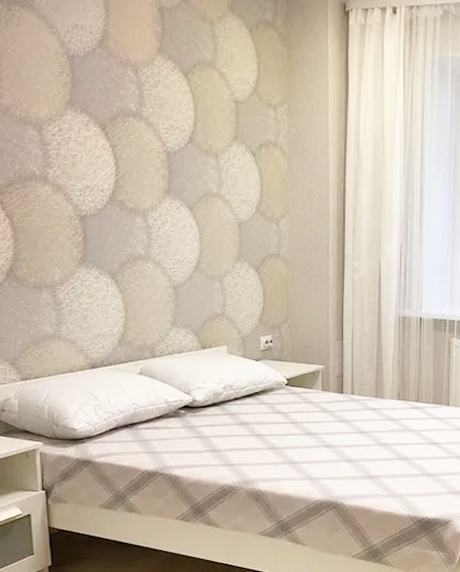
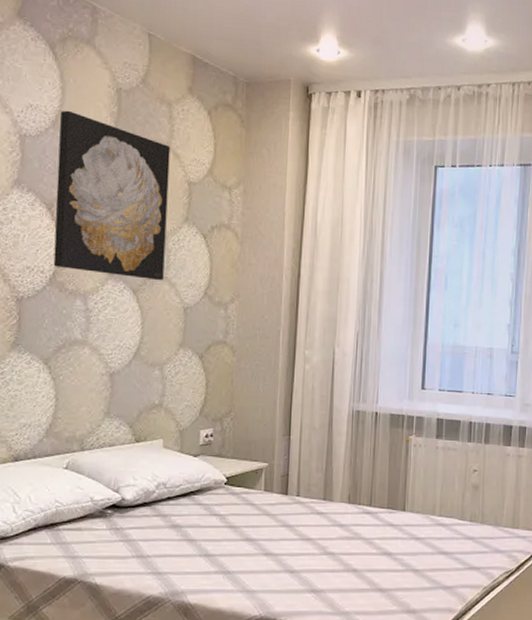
wall art: none [105,30,217,197] -> present [53,110,171,280]

